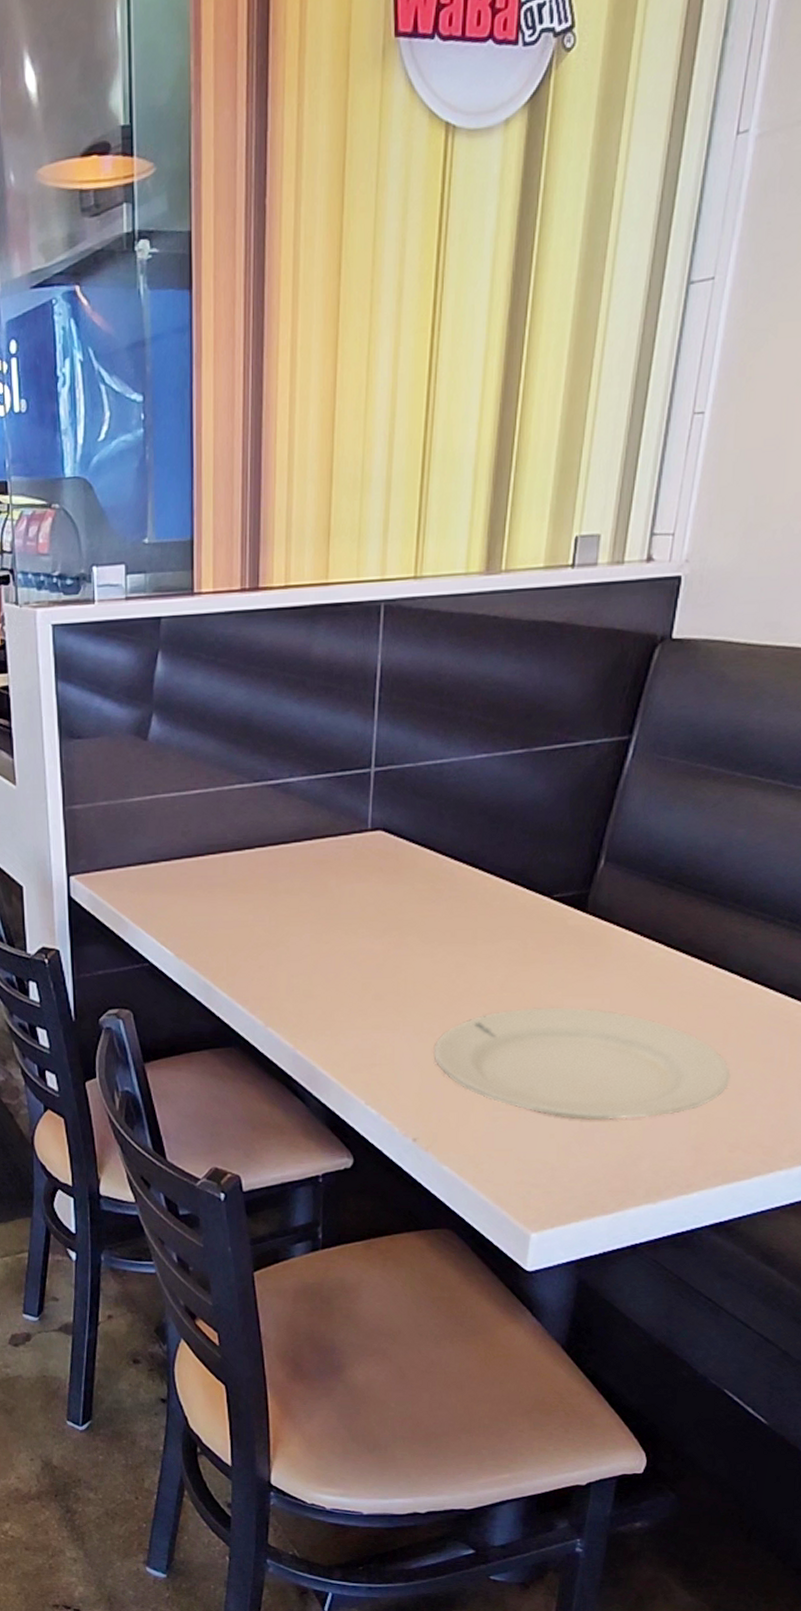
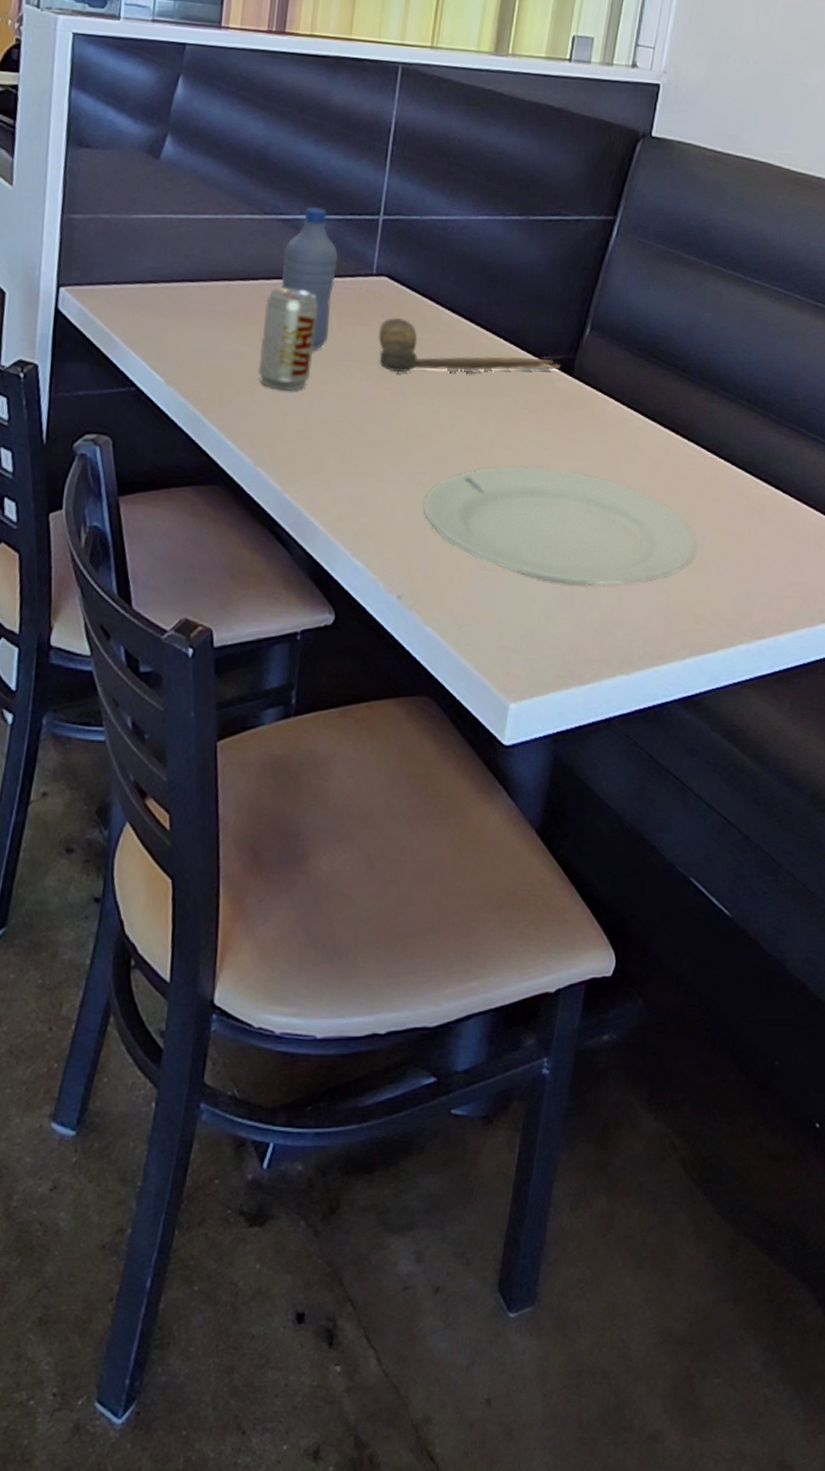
beverage can: none [261,853,315,954] -> present [258,288,318,391]
water bottle: none [276,767,332,912] -> present [282,206,339,350]
spoon: none [378,871,572,925] -> present [378,318,560,375]

